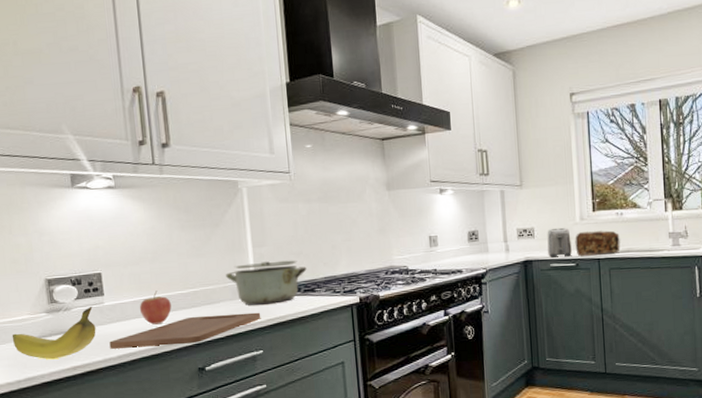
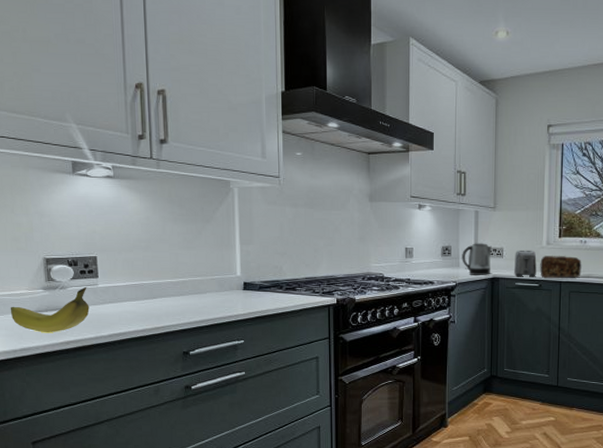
cutting board: present [109,312,261,349] -> none [101,304,244,329]
fruit: present [139,291,172,325] -> none [131,277,161,309]
saucepan: present [226,260,307,305] -> none [214,259,289,298]
kettle: none [490,224,524,260] -> present [462,243,492,275]

